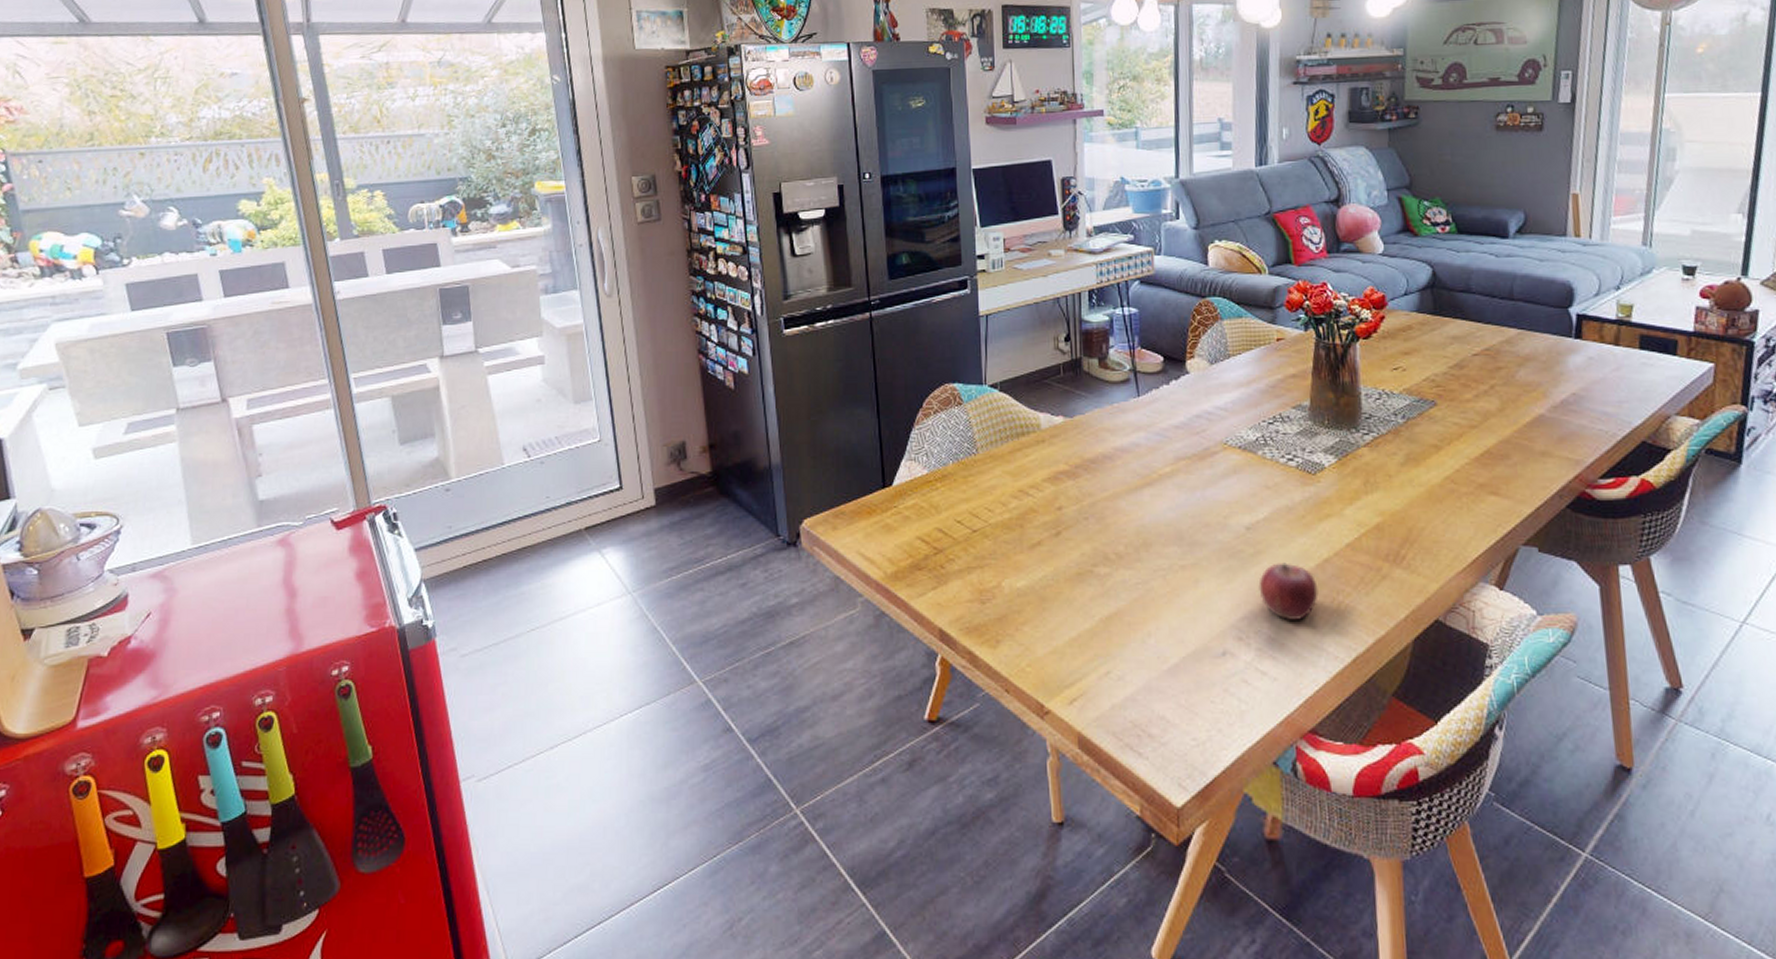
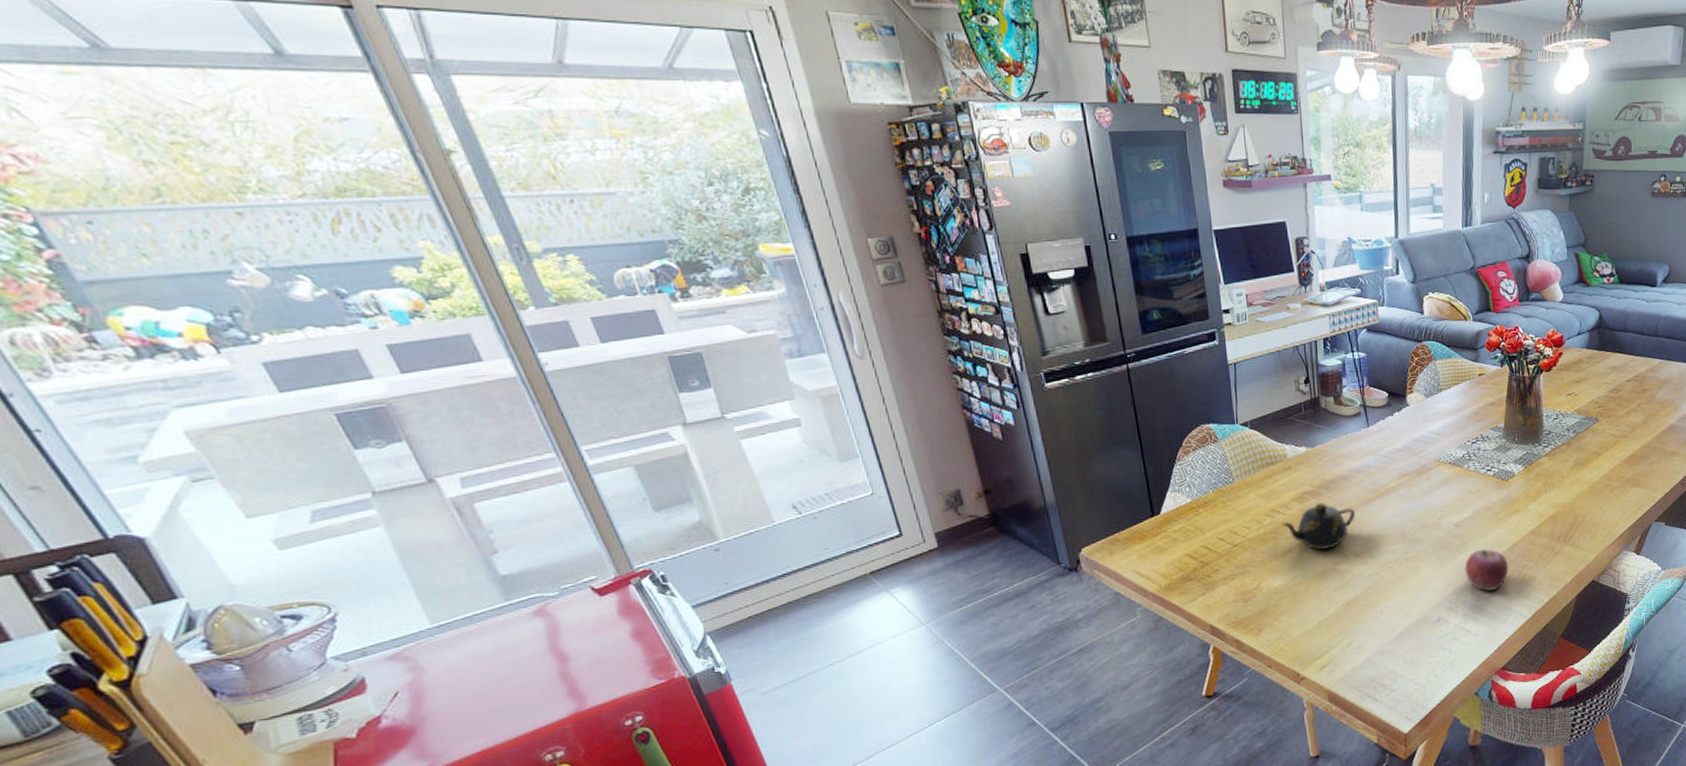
teapot: none [1030,485,1119,547] -> present [1281,502,1355,550]

